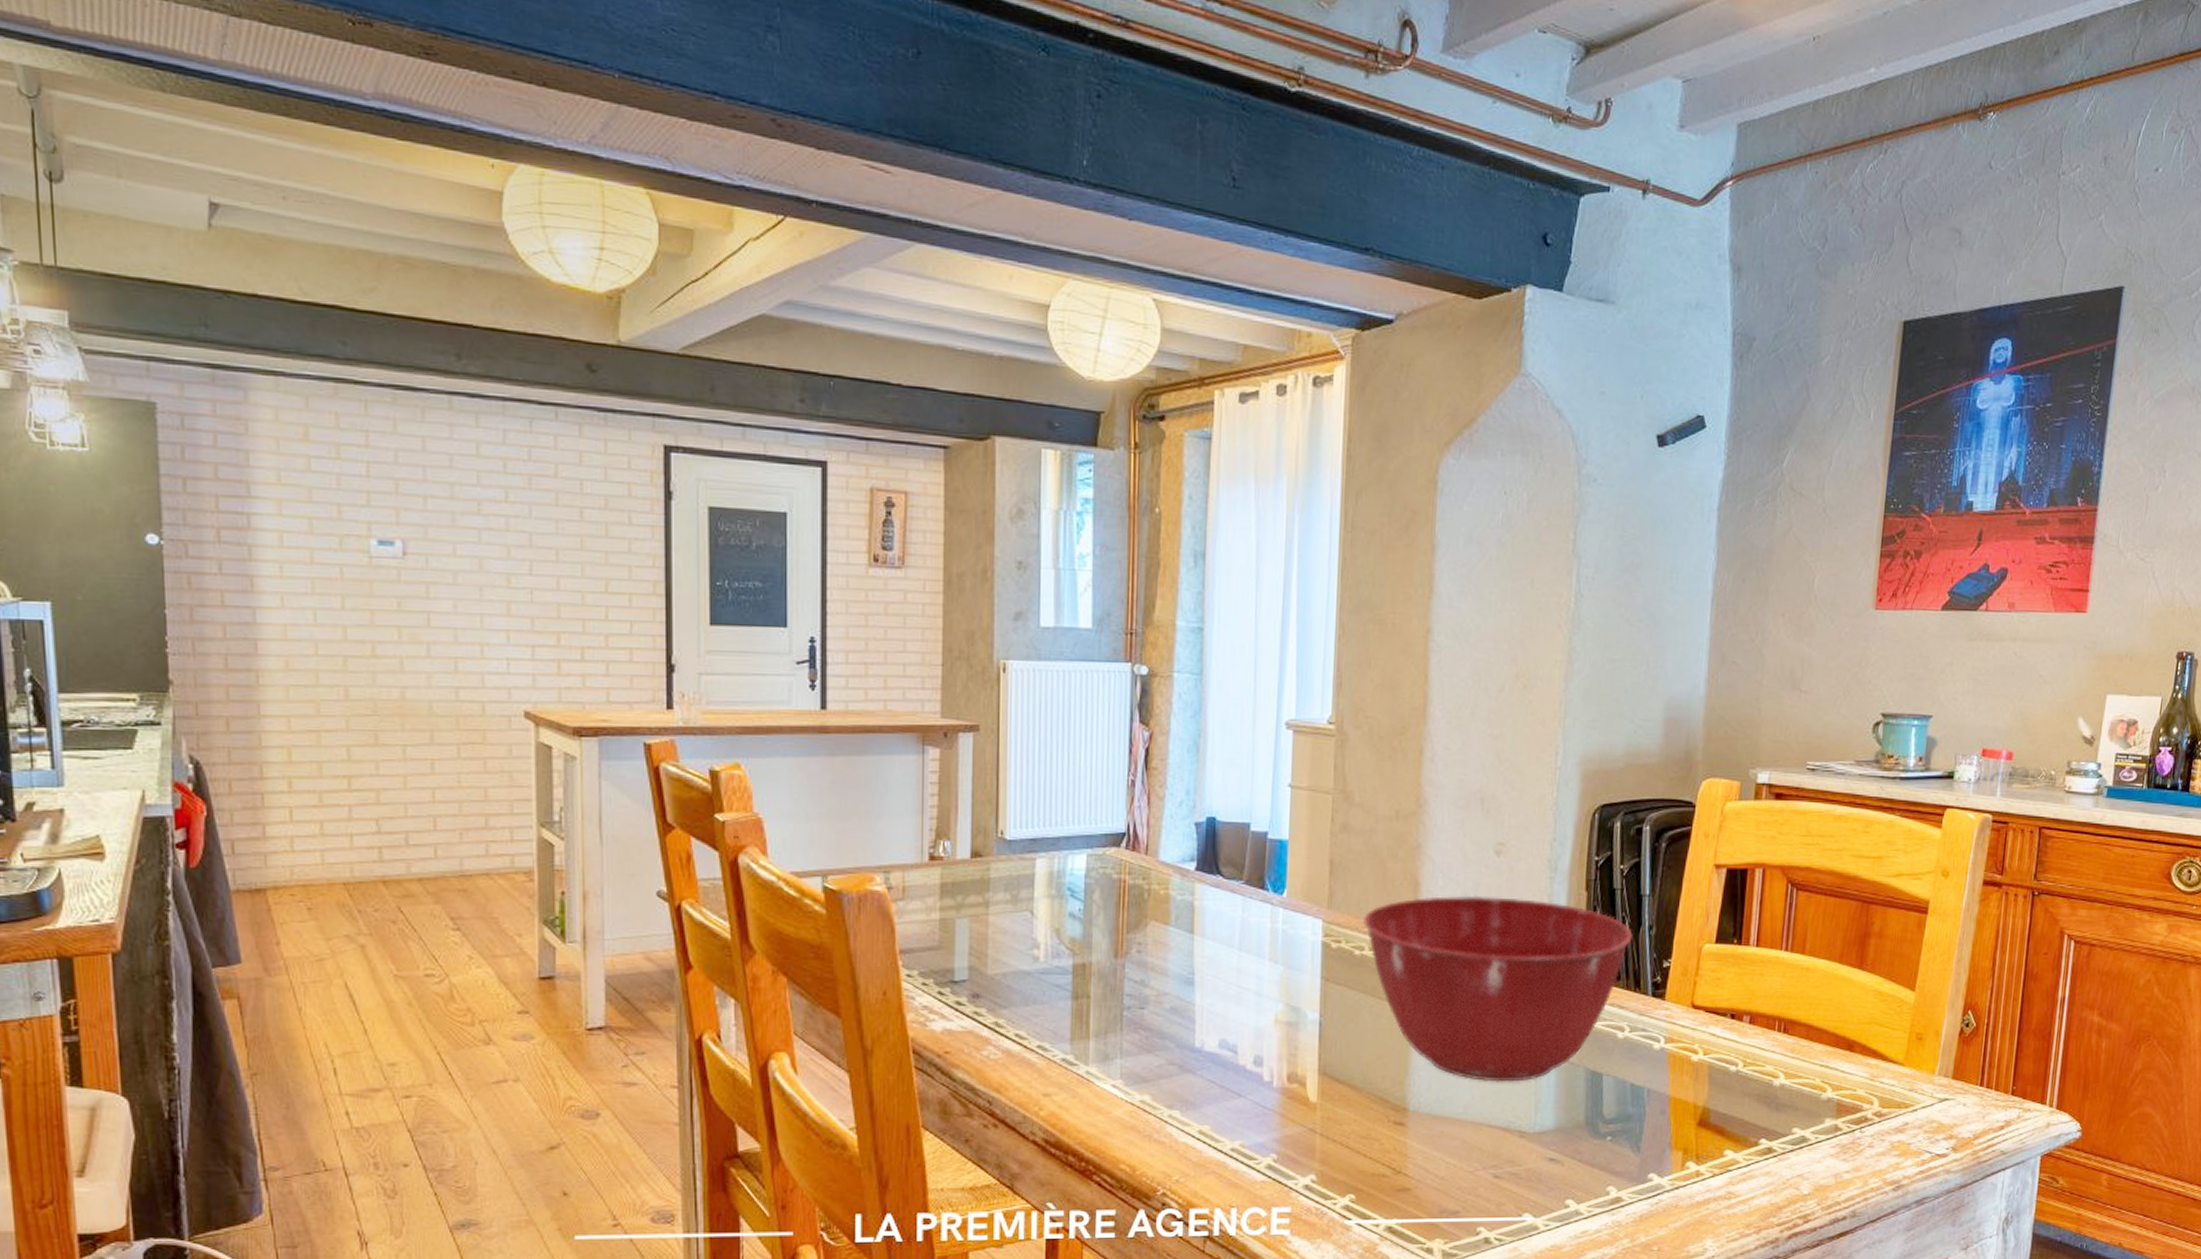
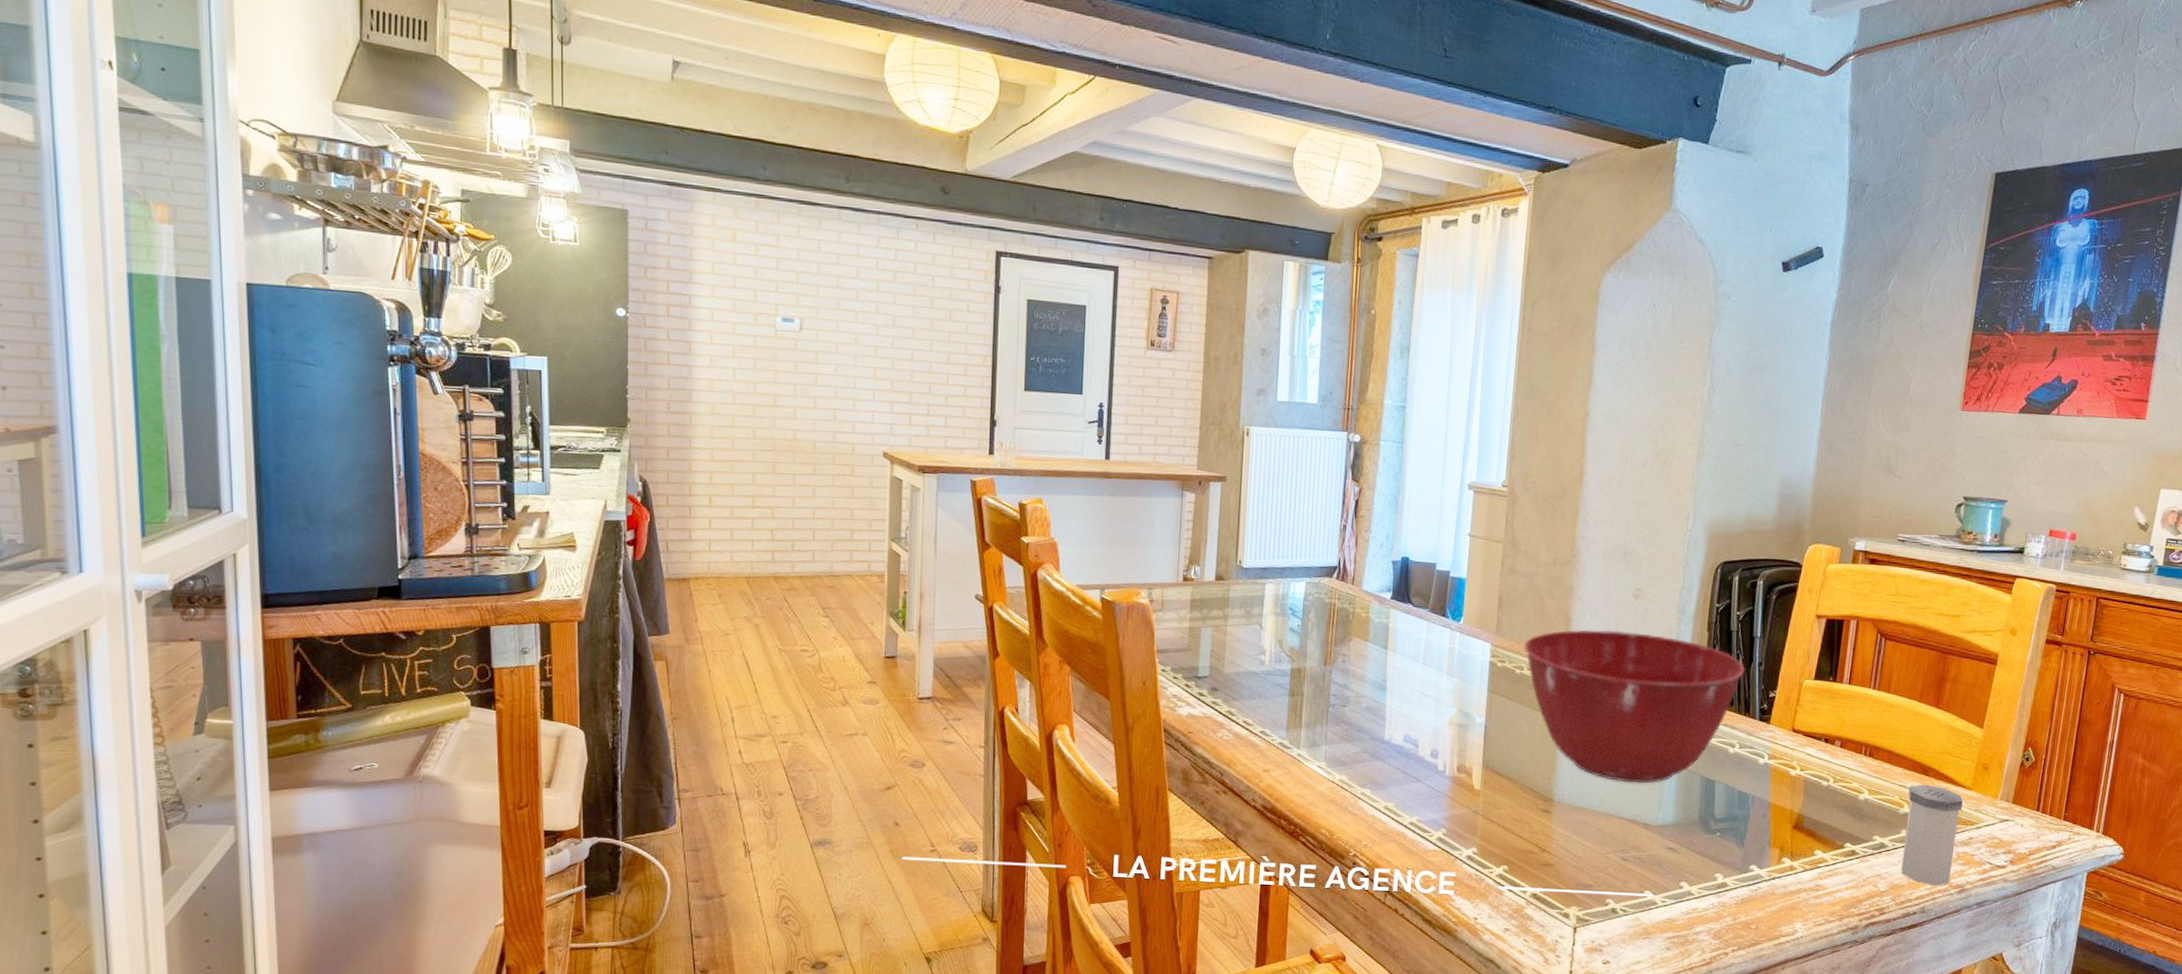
salt shaker: none [1826,1062,1895,1184] -> present [1901,784,1963,886]

